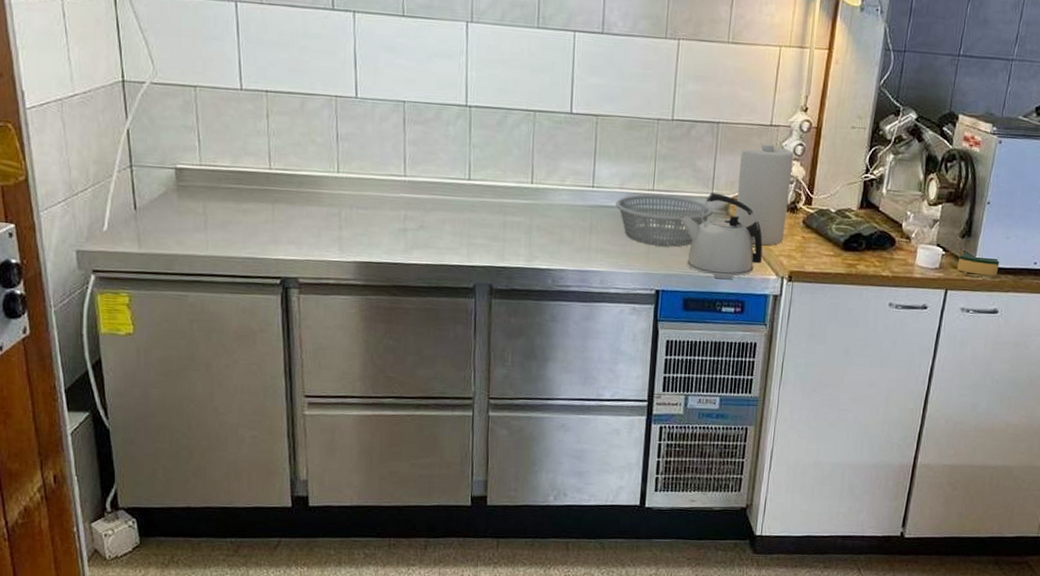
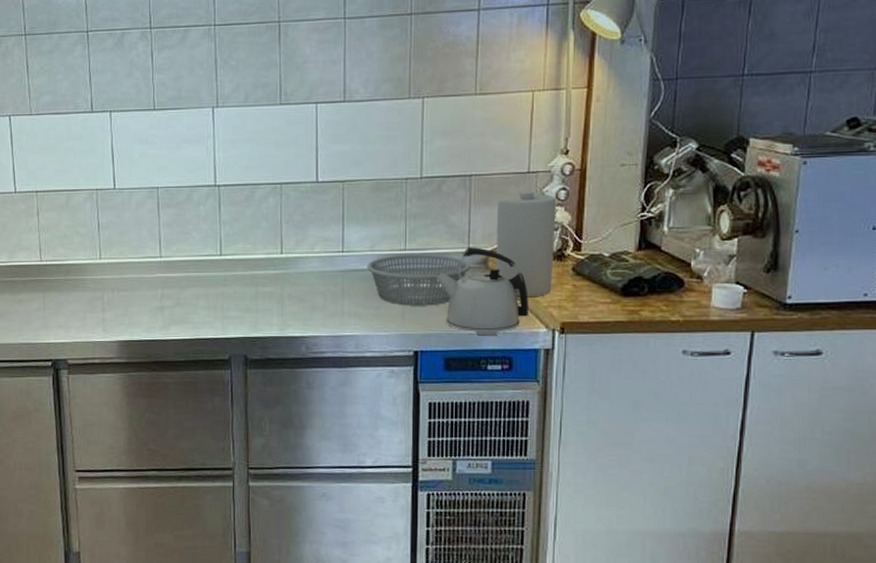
sponge: present [957,248,1000,277] -> none [764,284,818,314]

